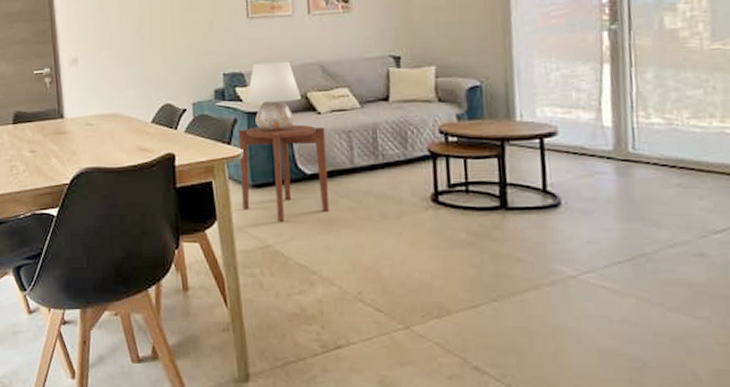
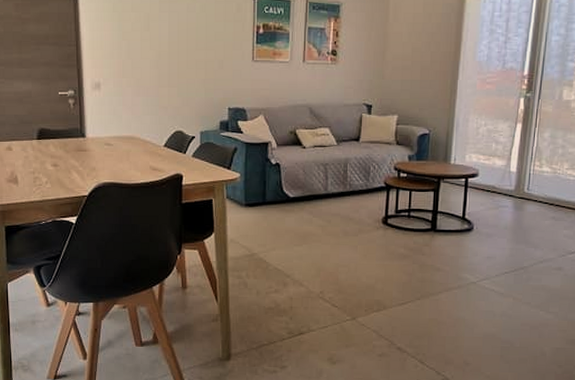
side table: present [238,124,329,222] -> none [236,155,307,235]
table lamp: present [246,61,302,132] -> none [246,101,292,160]

